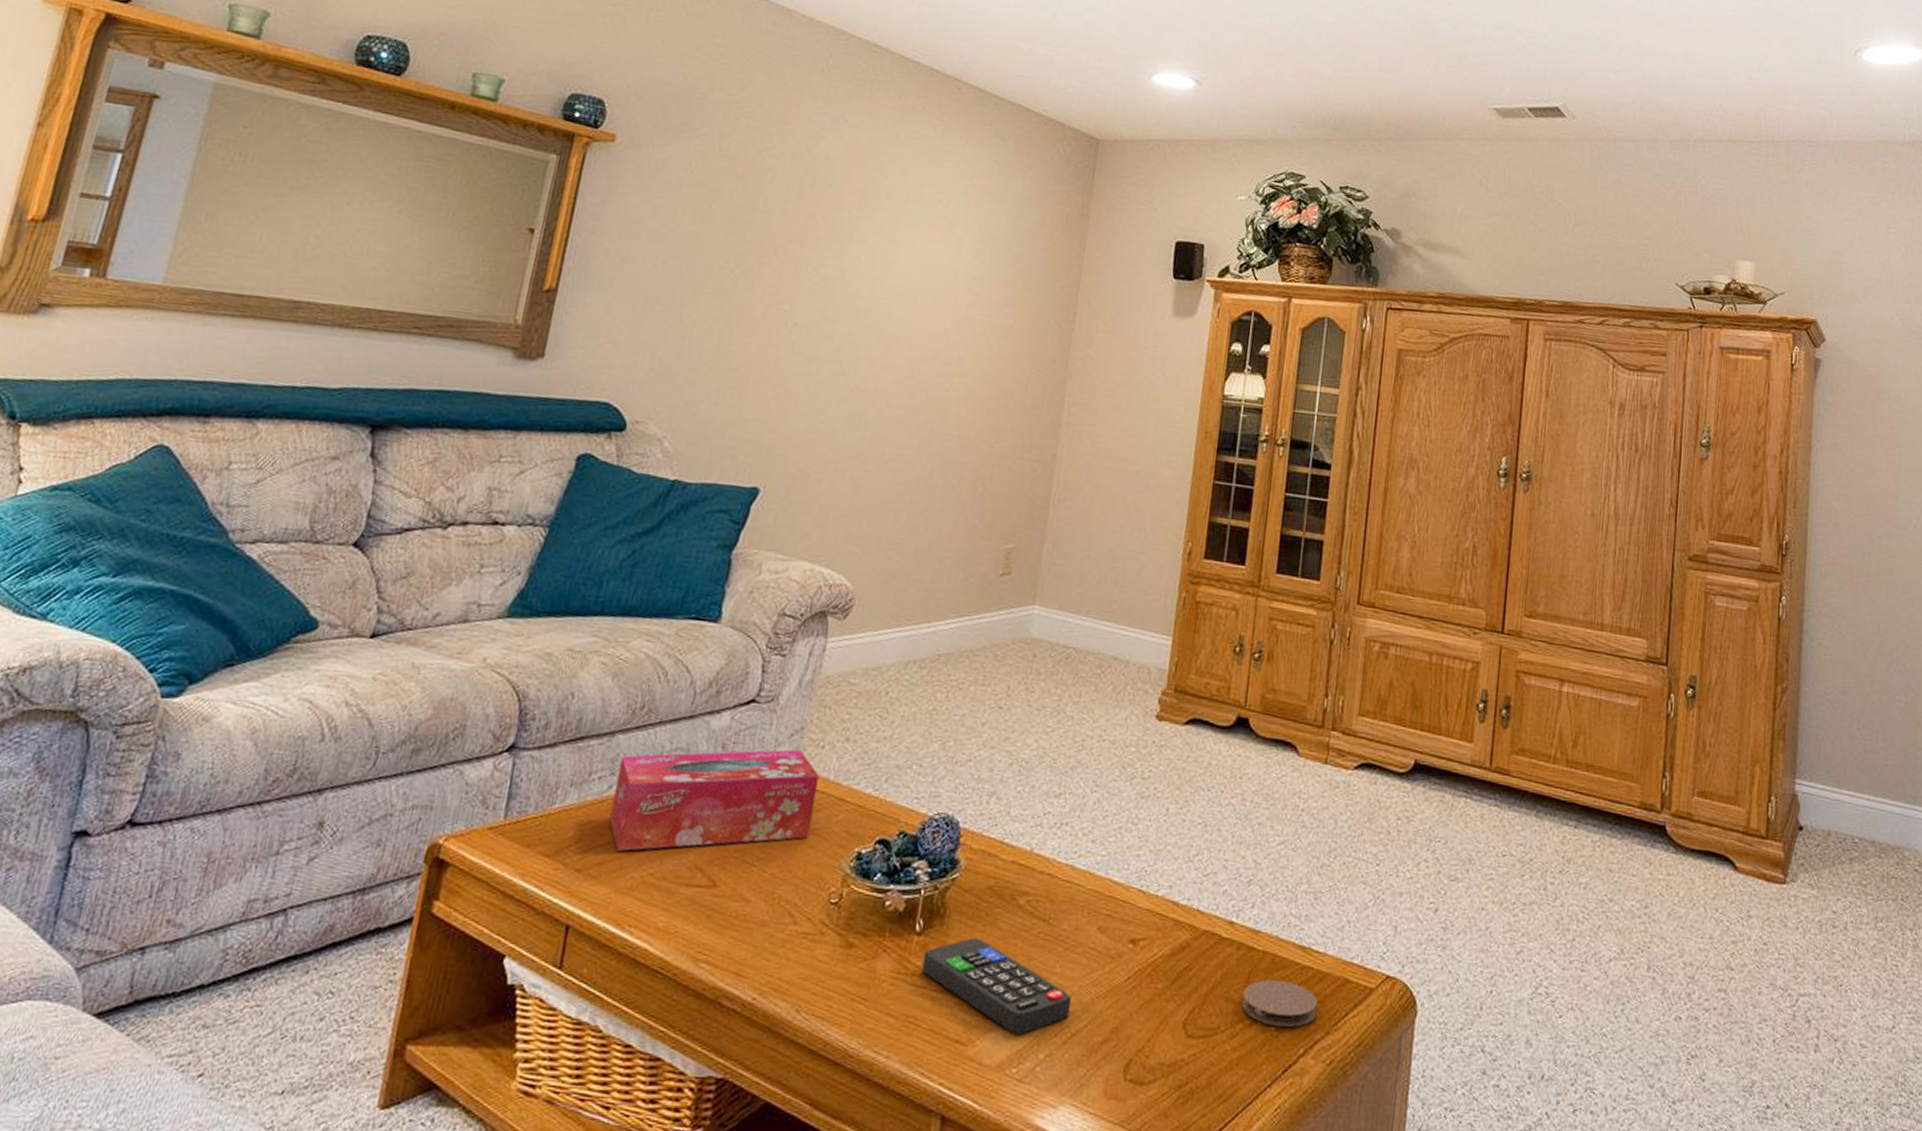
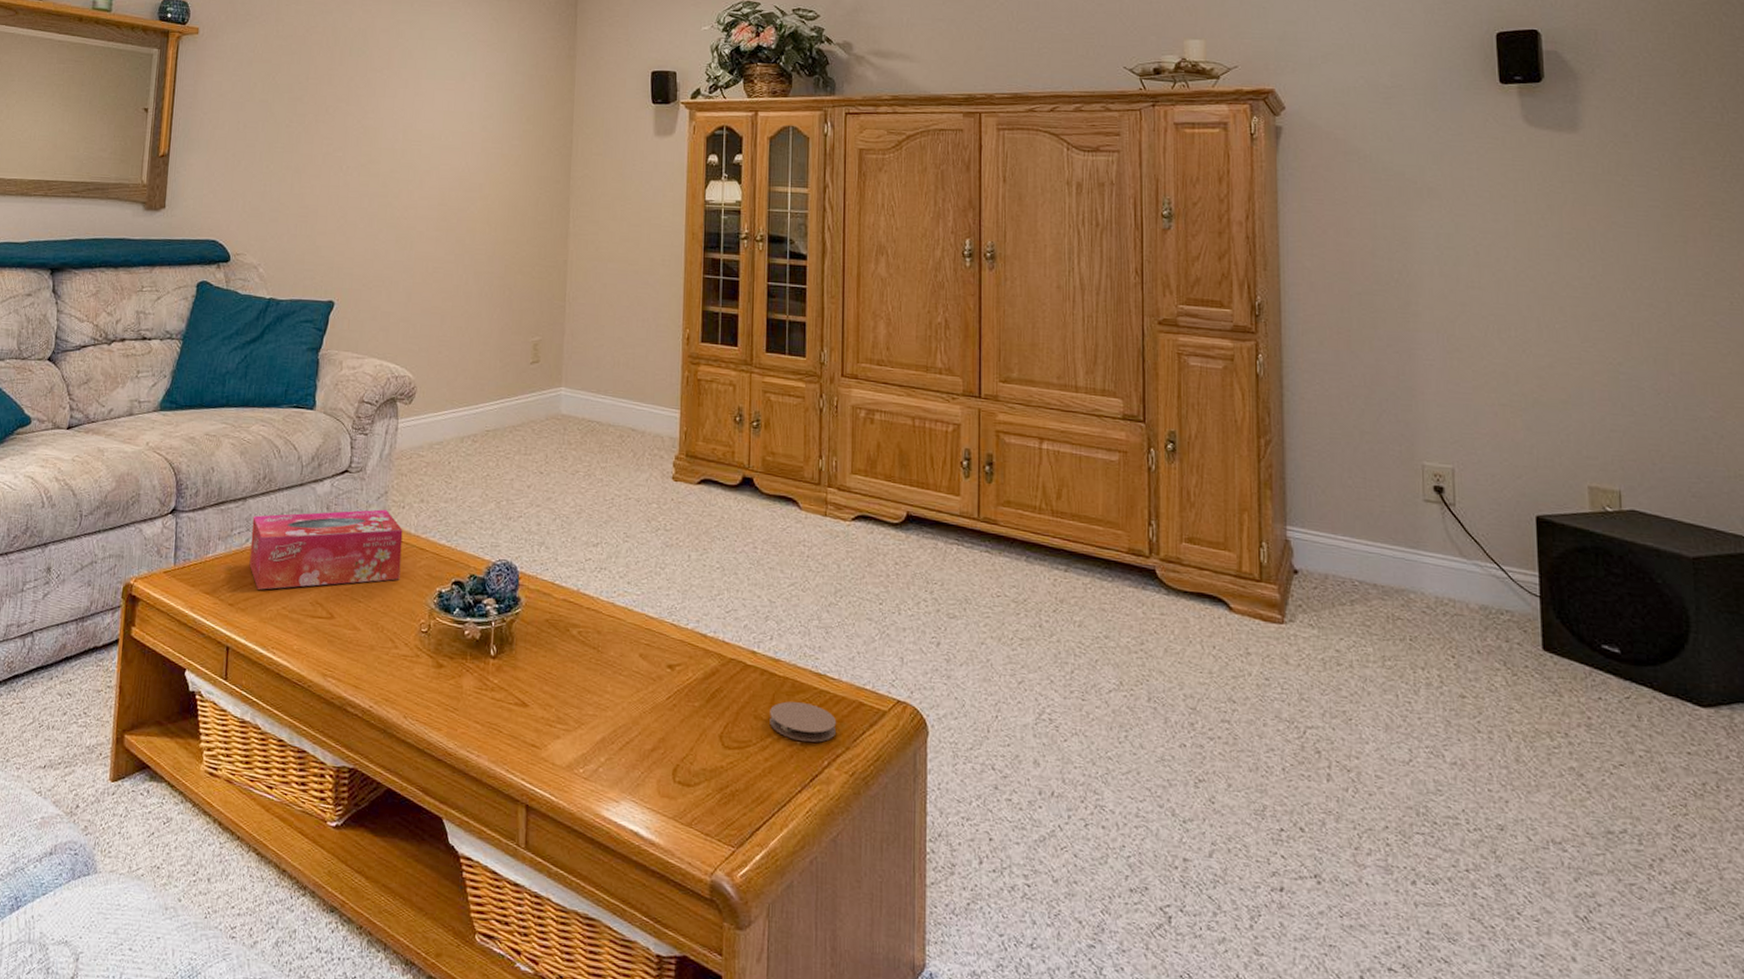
remote control: present [921,938,1071,1035] -> none [498,661,622,741]

